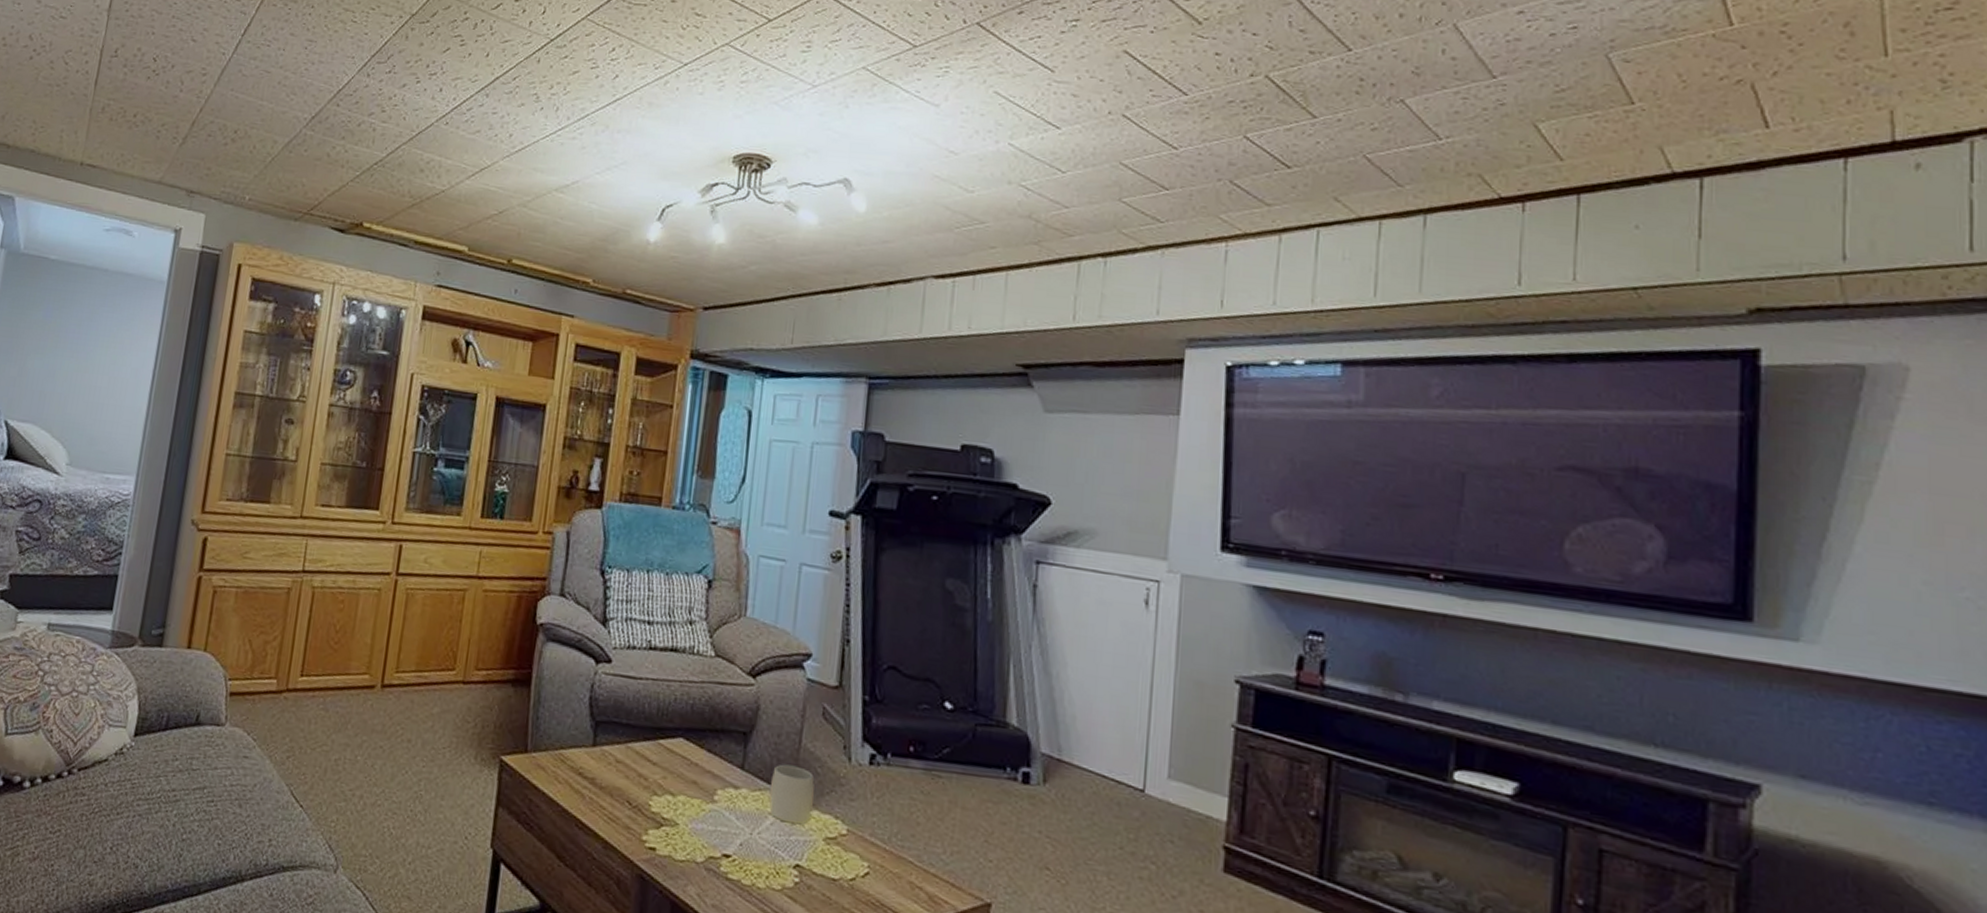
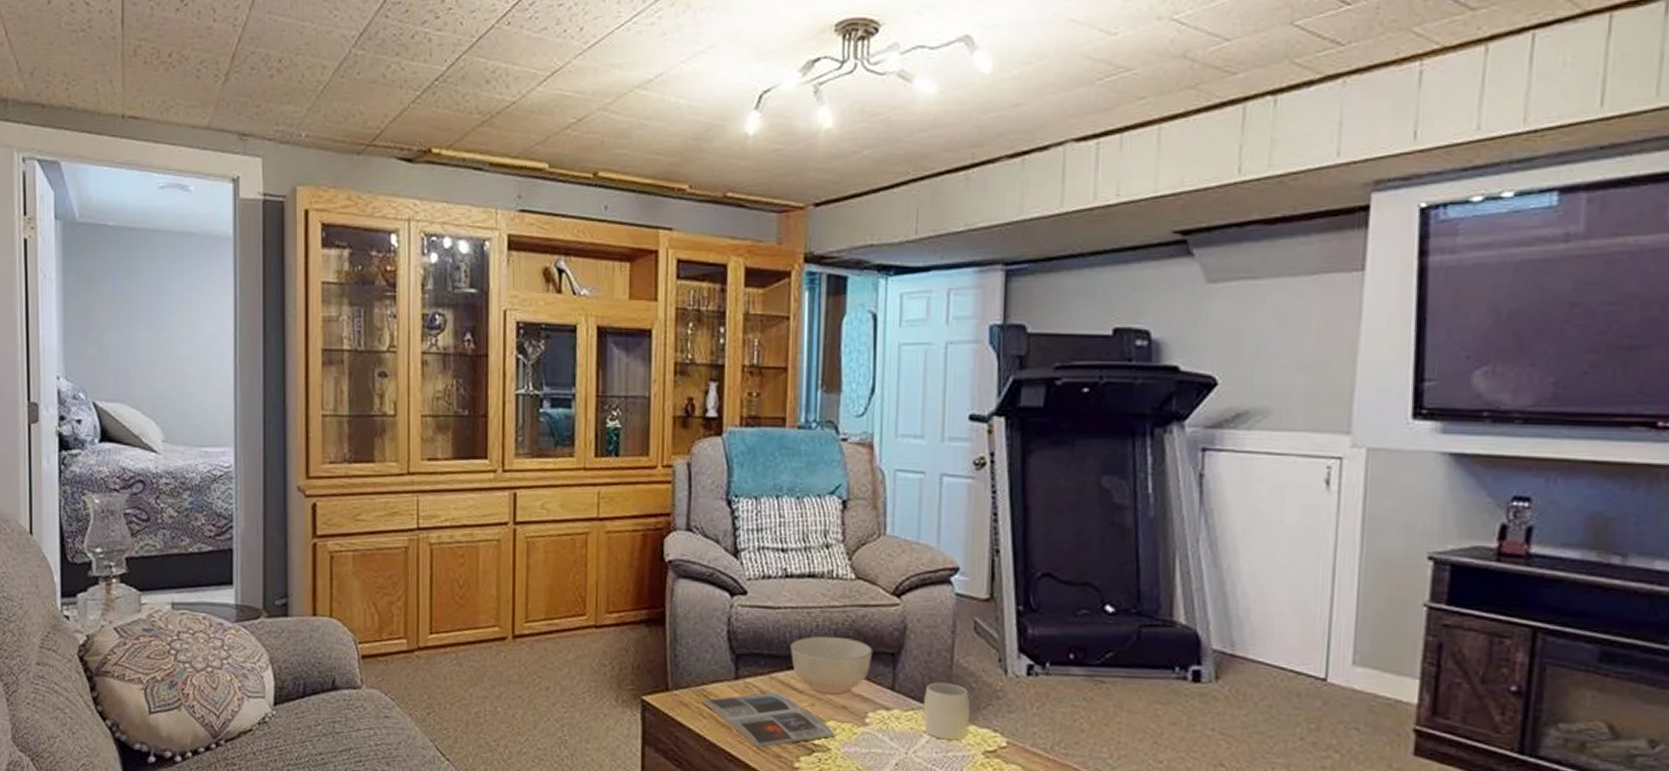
magazine: none [558,761,684,818] -> present [702,691,835,748]
bowl: none [647,709,727,770] -> present [790,635,873,696]

